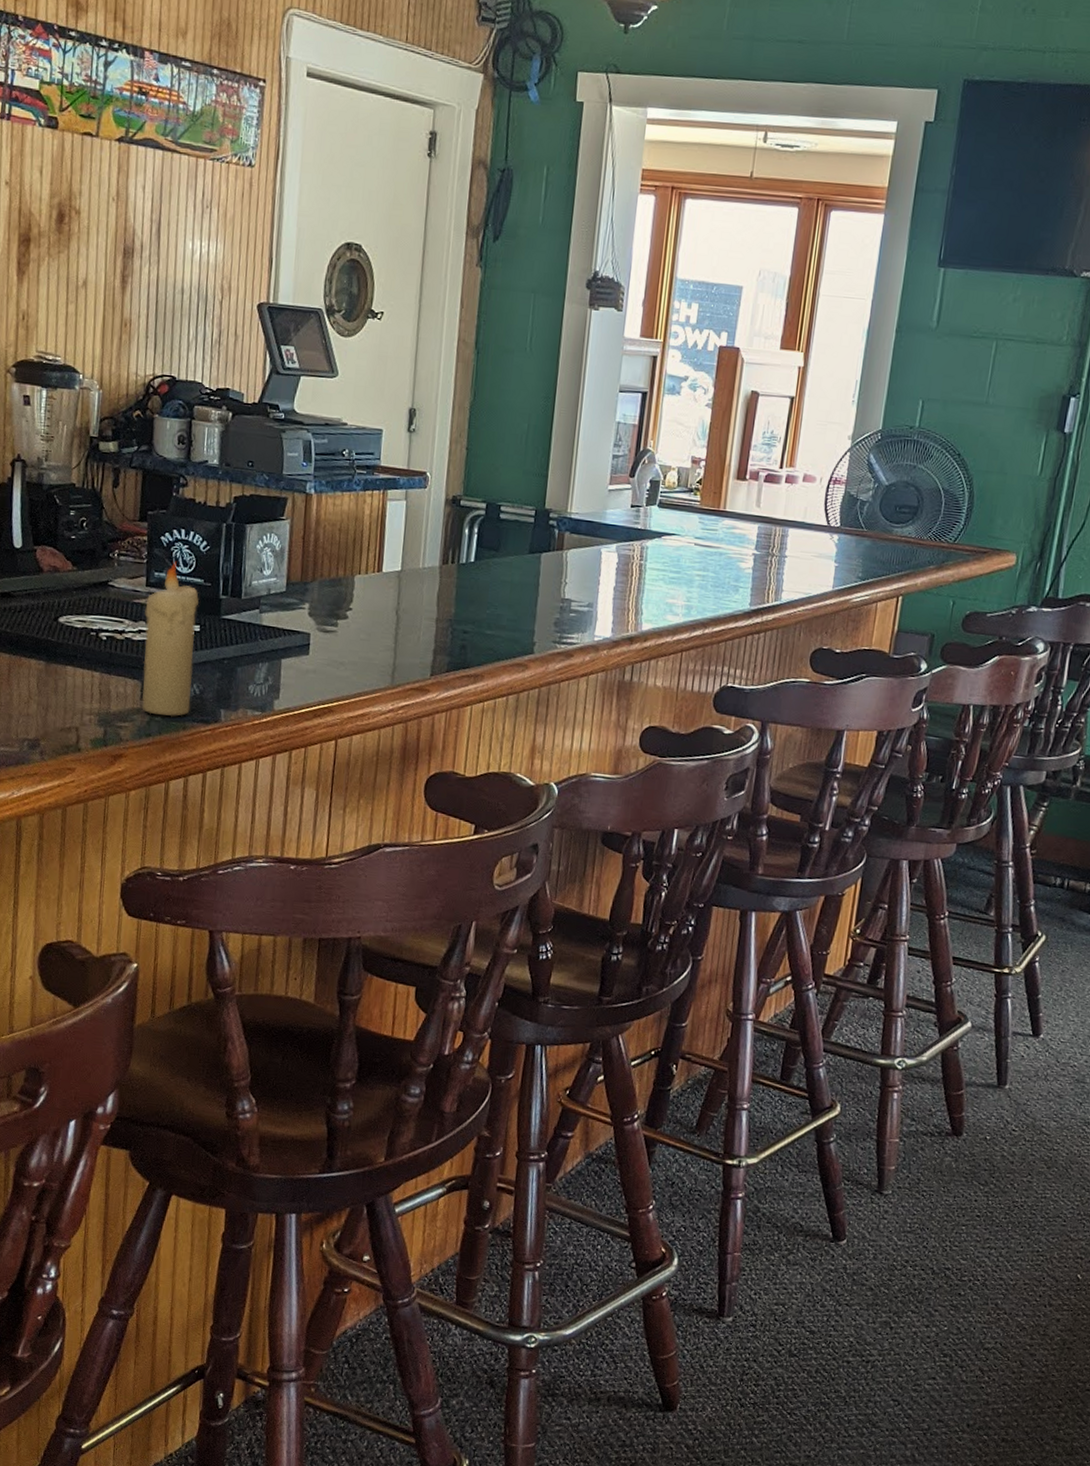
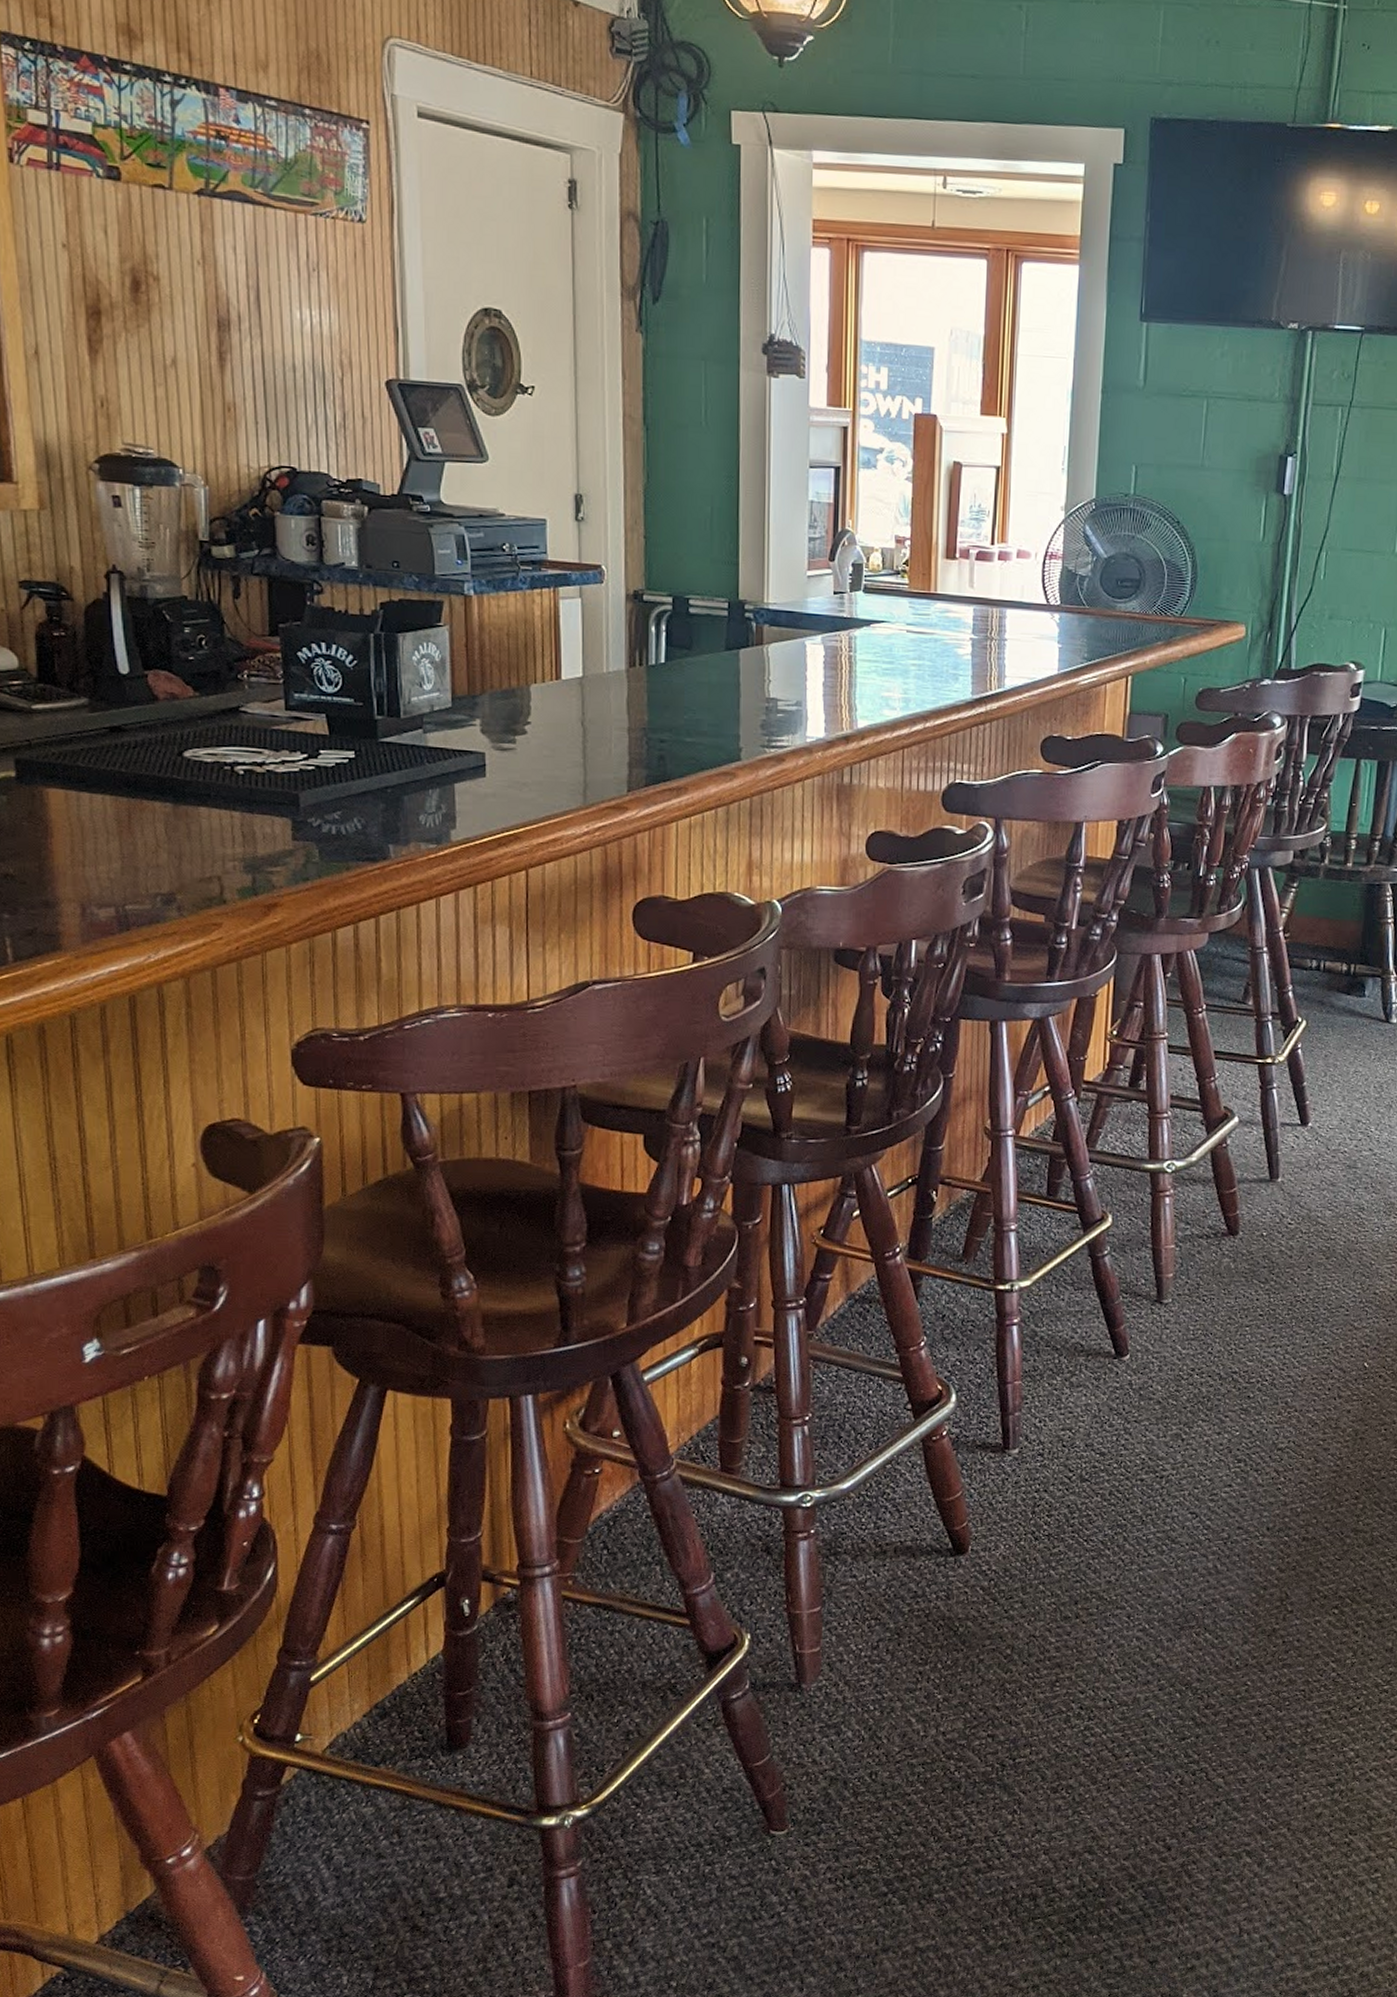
candle: present [141,561,199,717] -> none [287,679,353,857]

